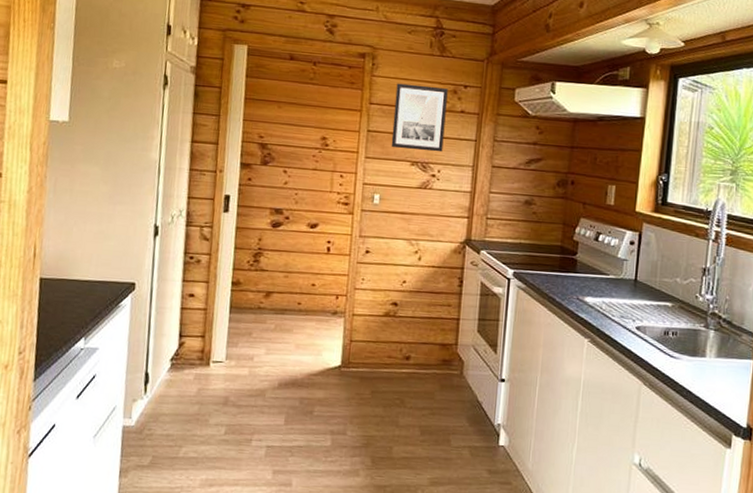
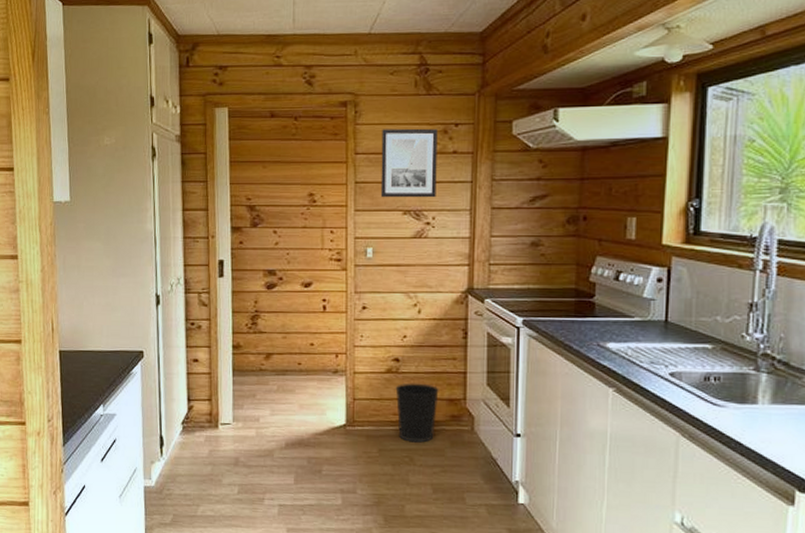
wastebasket: none [391,327,433,386] -> present [395,383,439,443]

